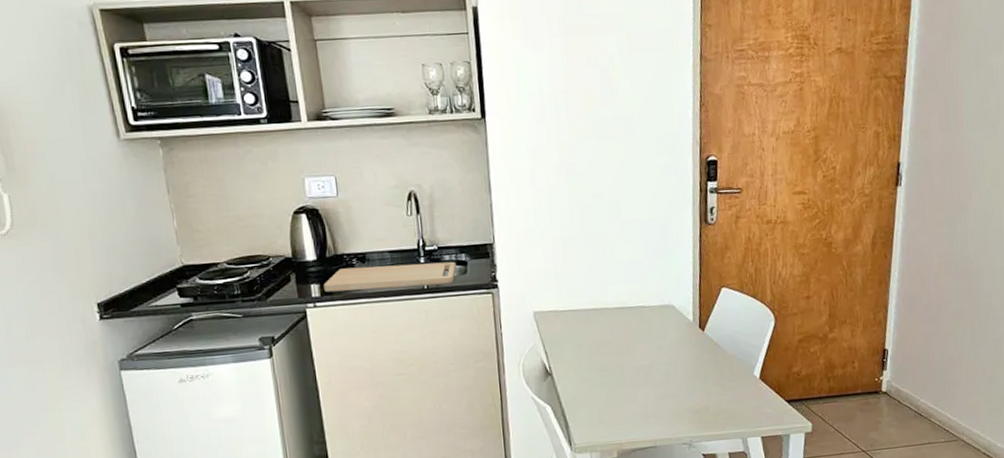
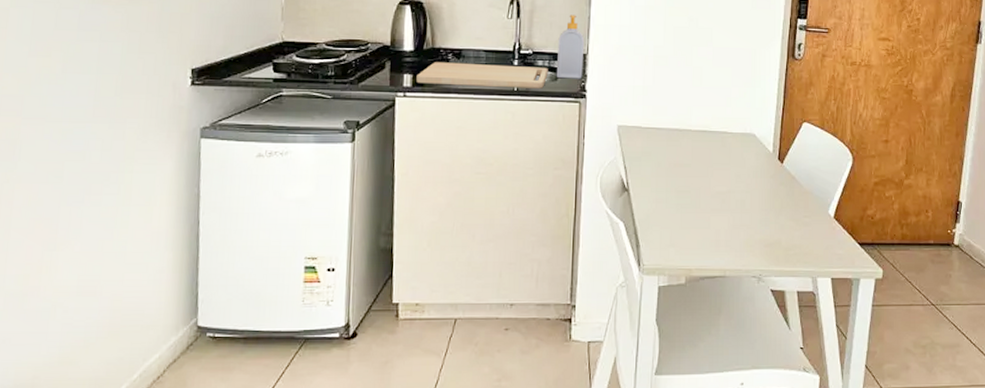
soap bottle: none [462,204,492,272] -> present [556,15,585,79]

